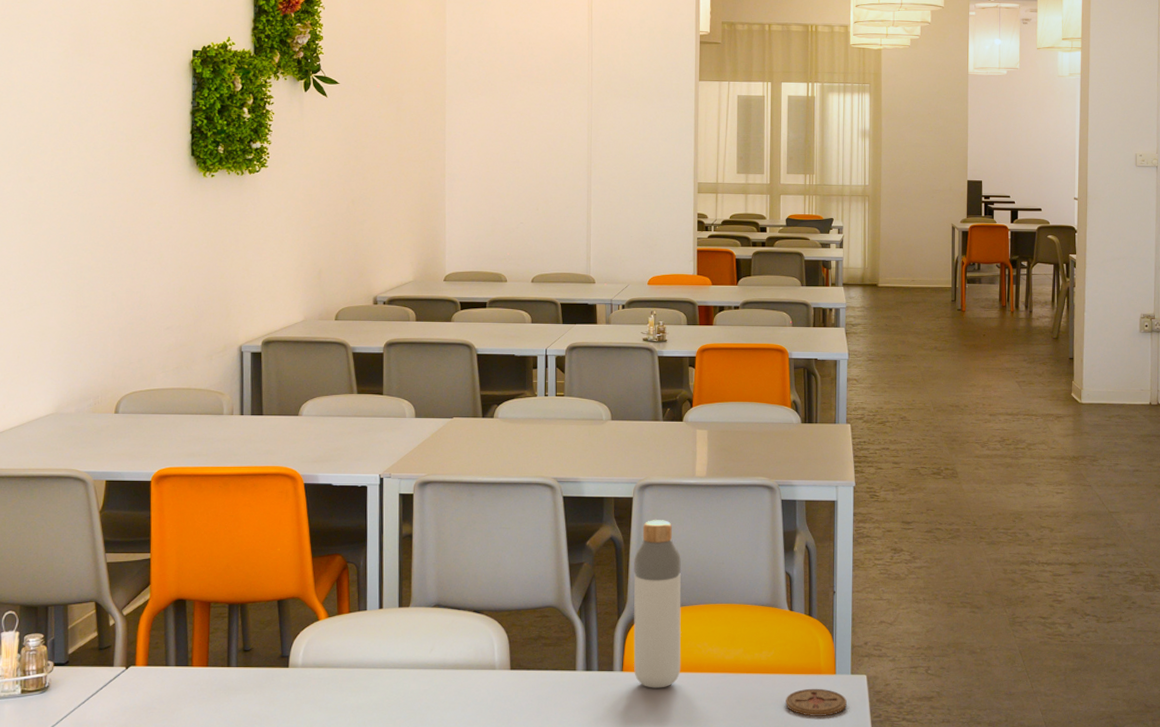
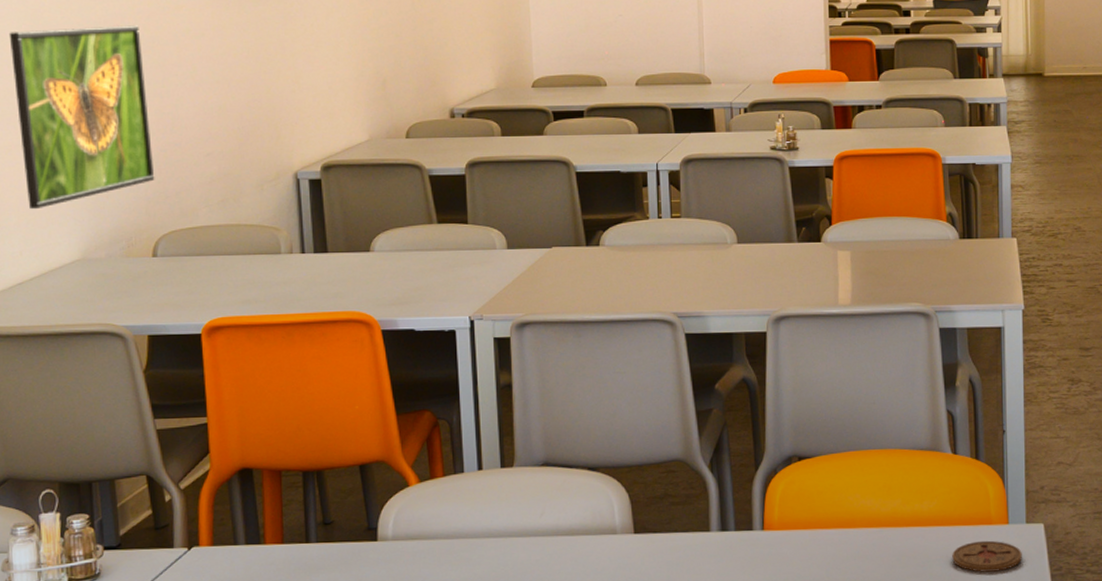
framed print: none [9,217,122,370] -> present [8,25,155,210]
bottle: present [633,520,681,688] -> none [771,356,831,548]

